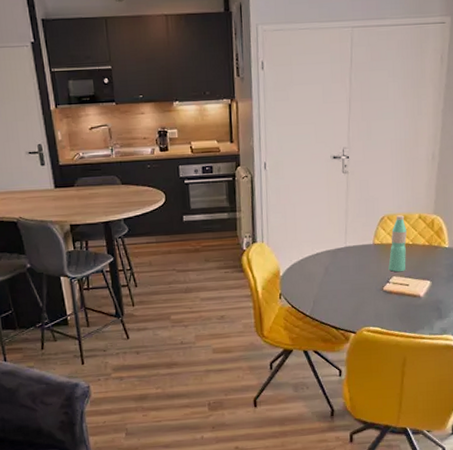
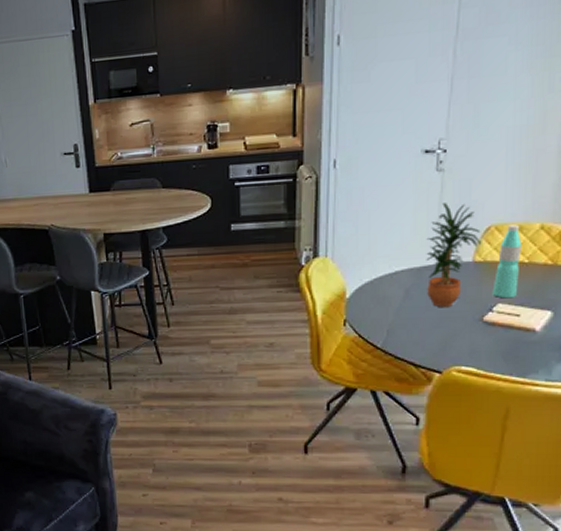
potted plant: none [338,198,379,281] -> present [426,203,482,307]

